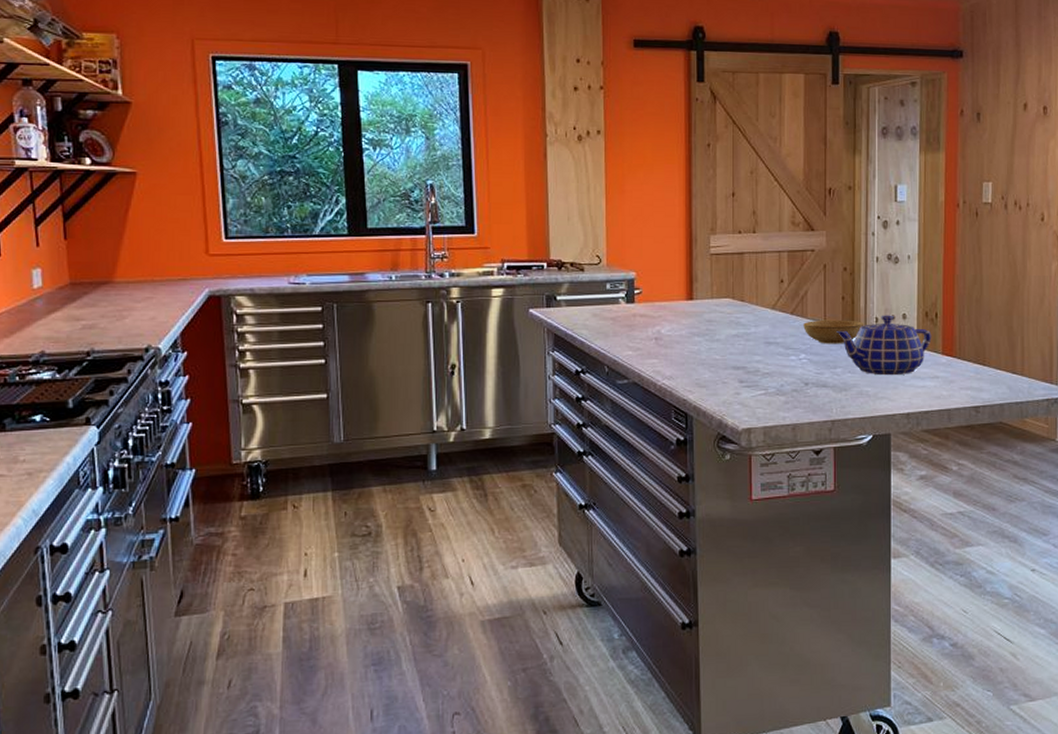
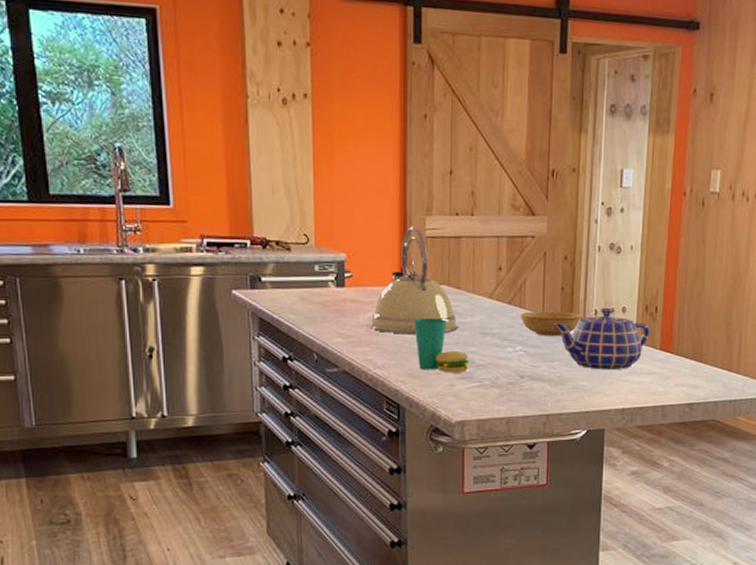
kettle: none [658,245,743,345] -> present [370,227,458,334]
cup: none [699,329,754,382] -> present [413,317,469,373]

